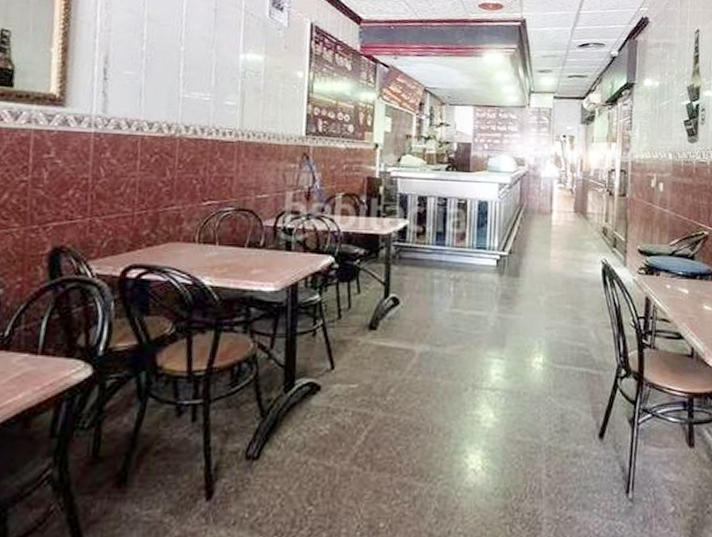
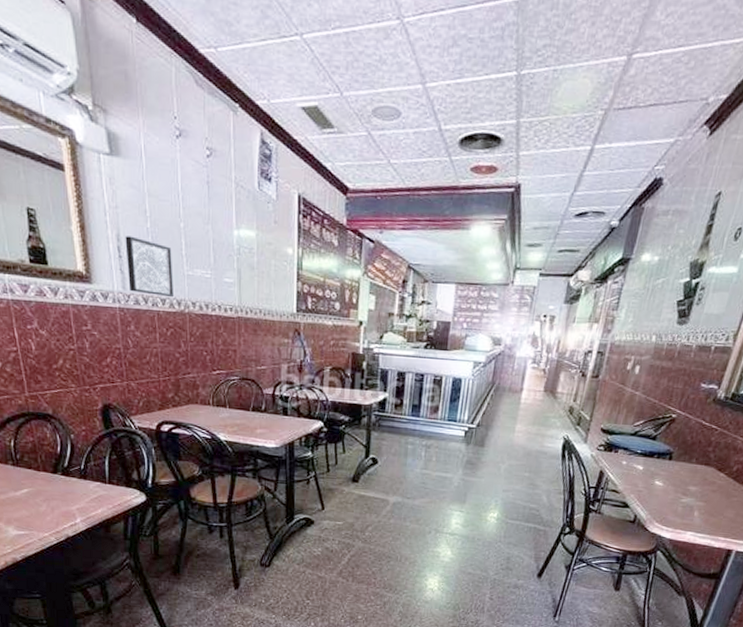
wall art: none [110,58,168,122] -> present [125,236,173,298]

